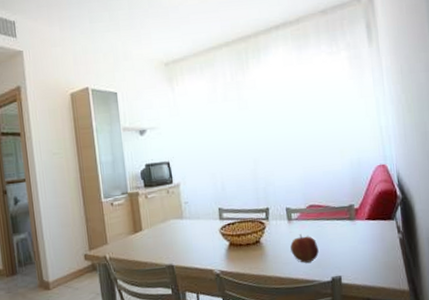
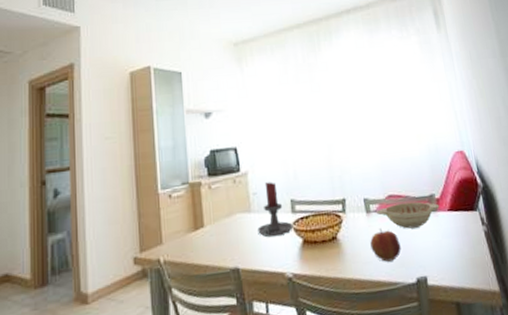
candle holder: none [189,192,221,240] -> present [257,182,293,237]
decorative bowl: none [297,211,358,235] -> present [376,201,440,229]

